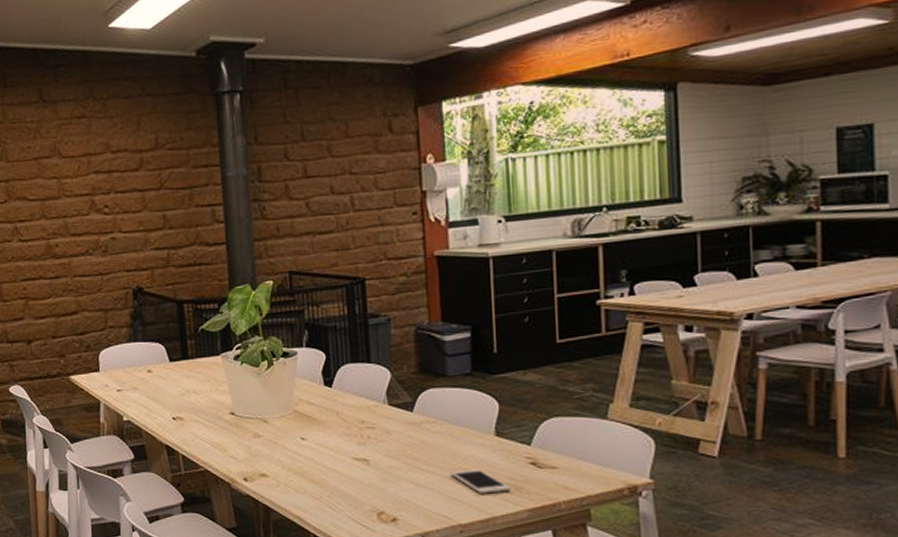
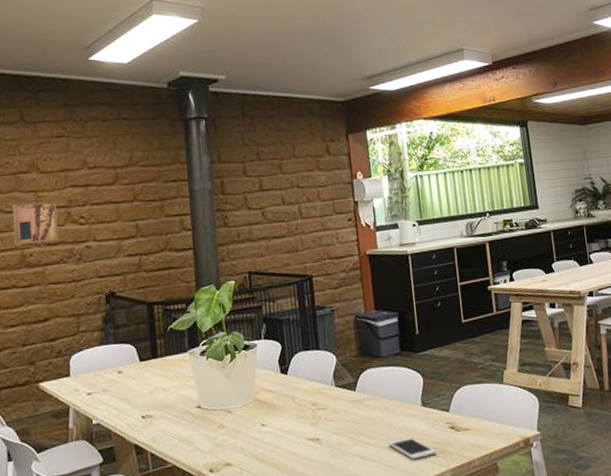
wall art: none [36,188,83,235] -> present [12,201,59,246]

